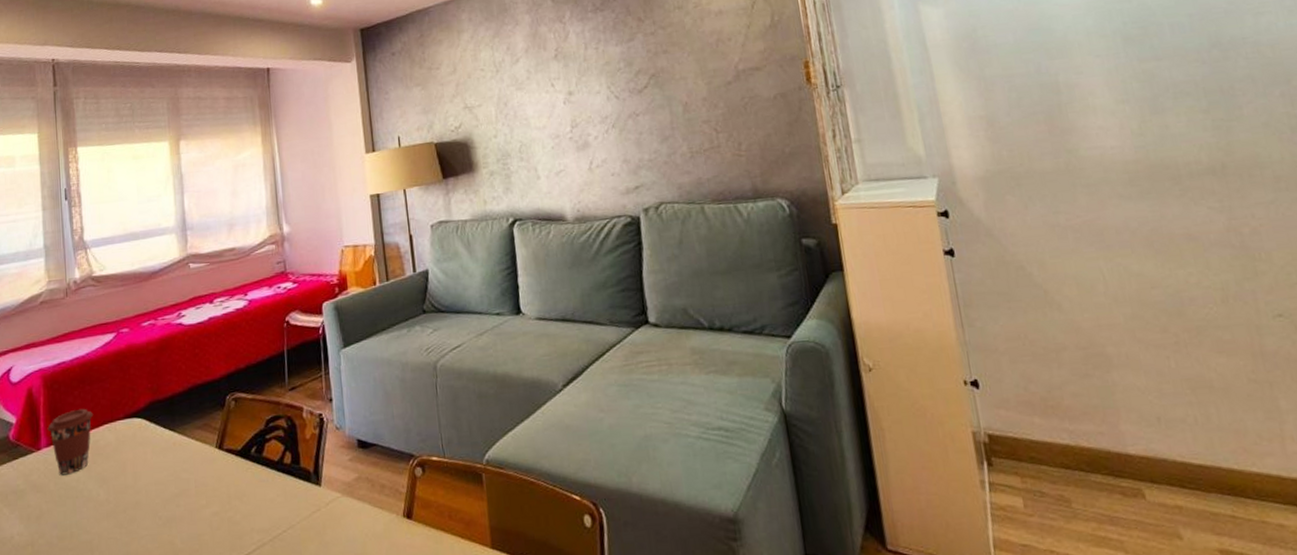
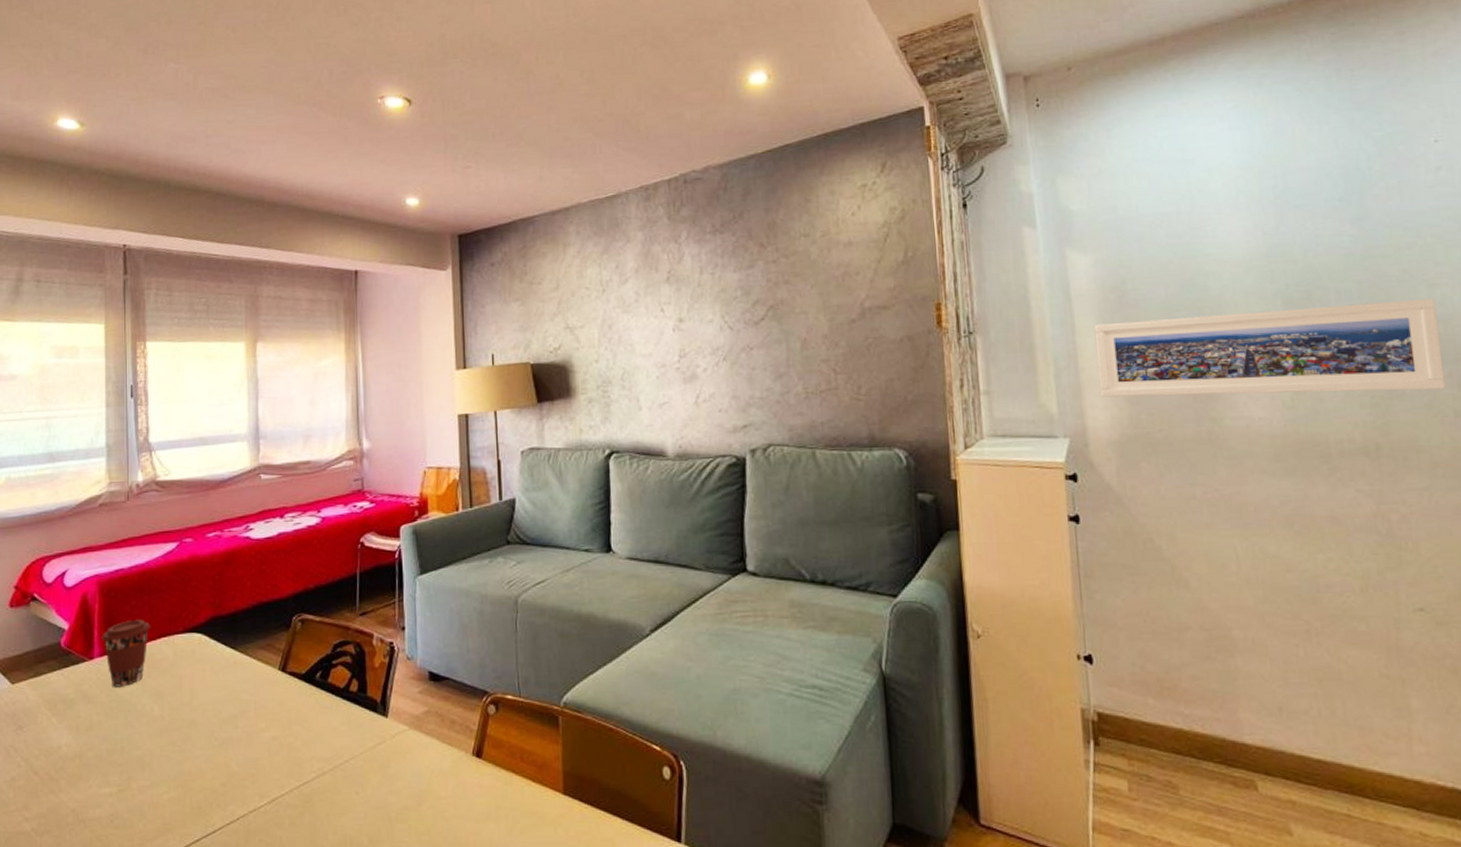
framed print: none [951,26,1280,138] -> present [1094,298,1446,397]

